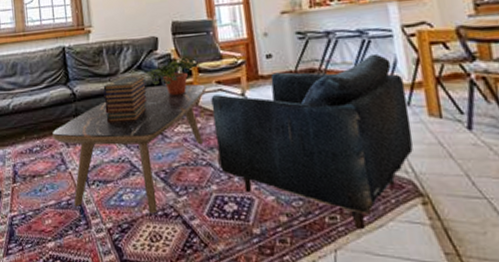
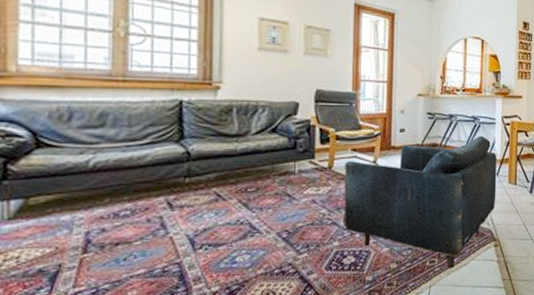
coffee table: present [52,84,207,214] -> none [152,150,342,273]
book stack: present [103,75,148,124] -> none [227,138,279,185]
potted plant: present [141,55,200,95] -> none [274,123,338,159]

